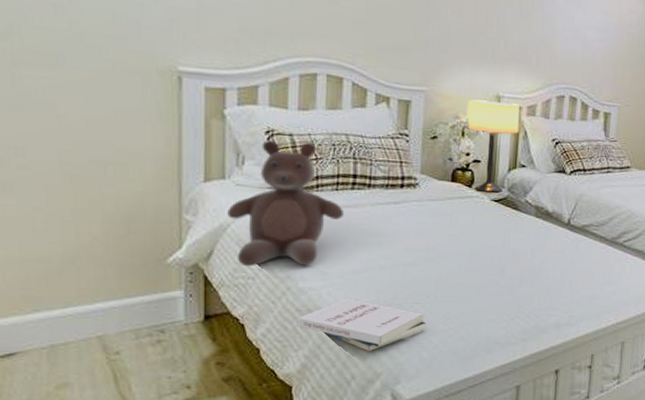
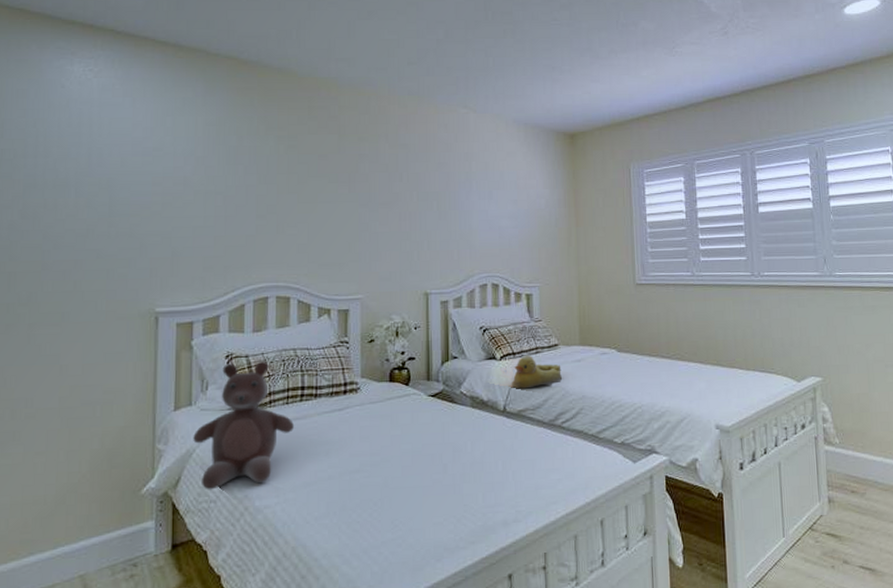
books: present [297,298,427,352] -> none [254,513,376,571]
table lamp: present [465,99,520,194] -> none [398,298,448,389]
rubber duck: none [578,172,631,206] -> present [511,354,562,389]

